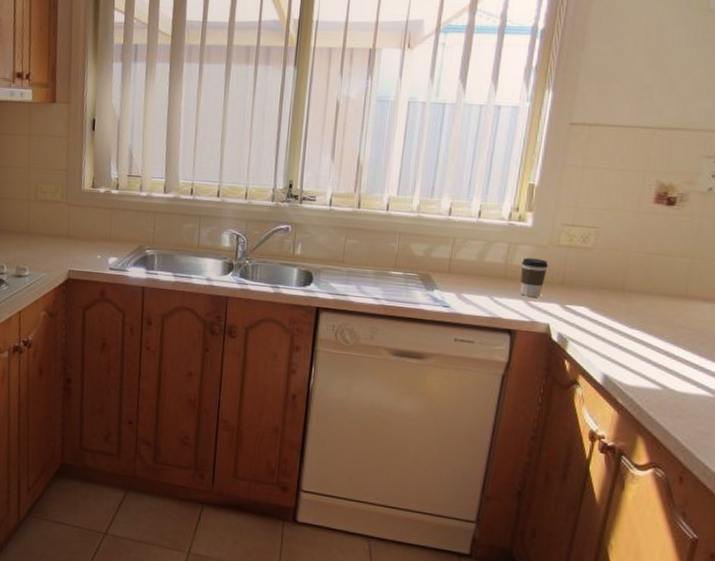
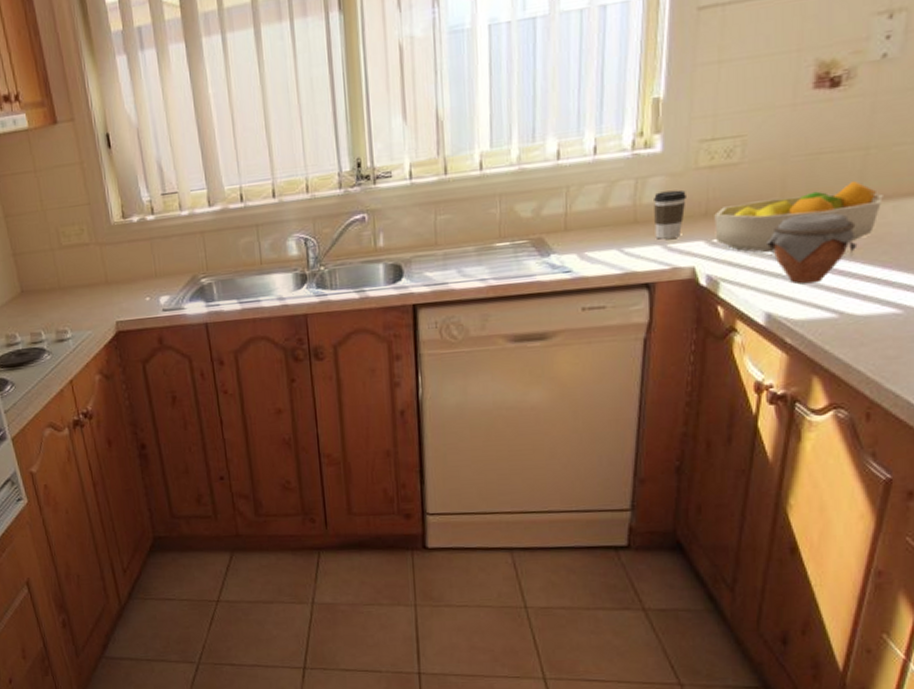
fruit bowl: none [568,280,703,330] -> present [714,180,883,253]
jar: none [607,298,681,358] -> present [765,213,856,284]

